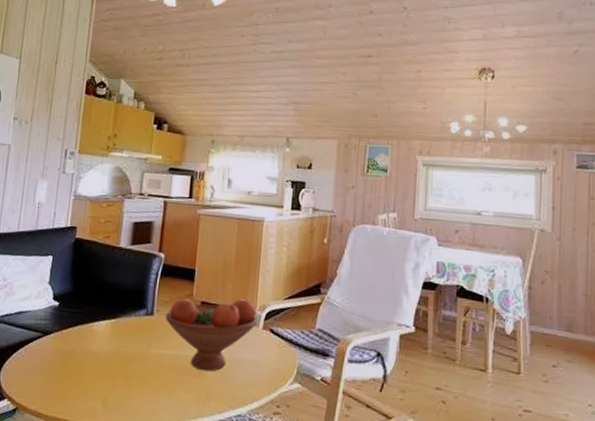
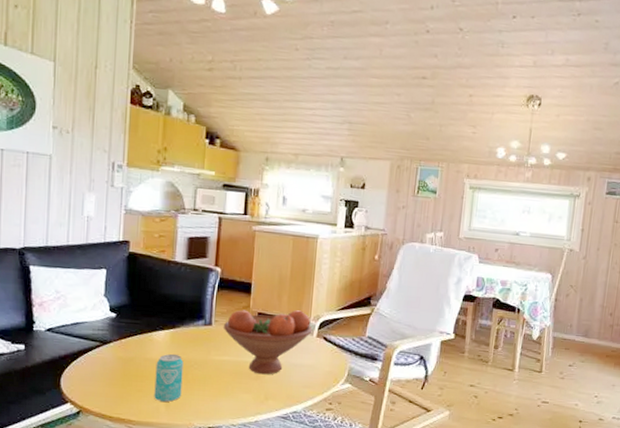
beverage can: none [91,346,124,400] -> present [154,354,184,402]

